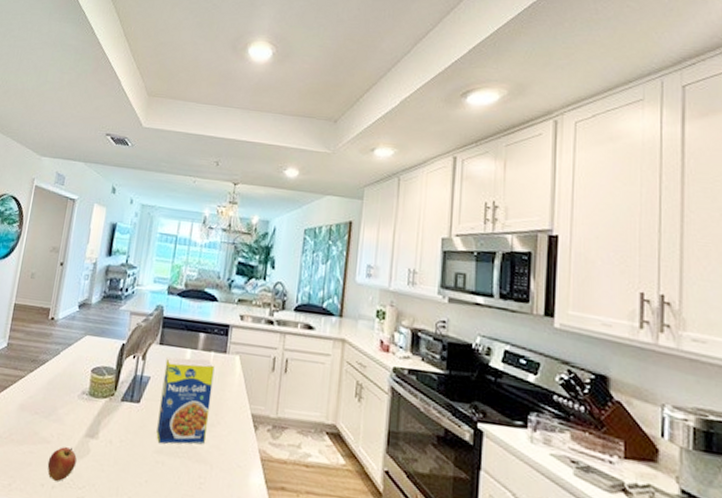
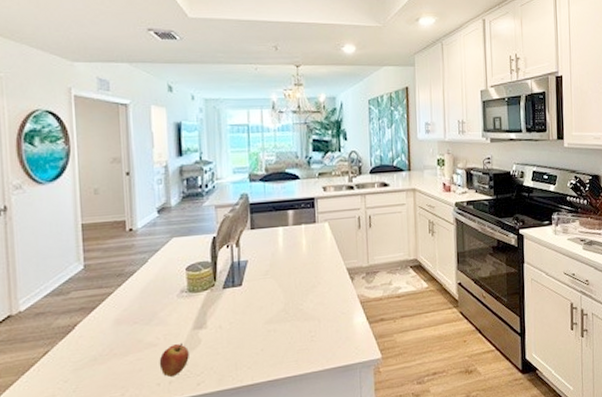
legume: present [156,356,215,445] -> none [260,232,311,316]

